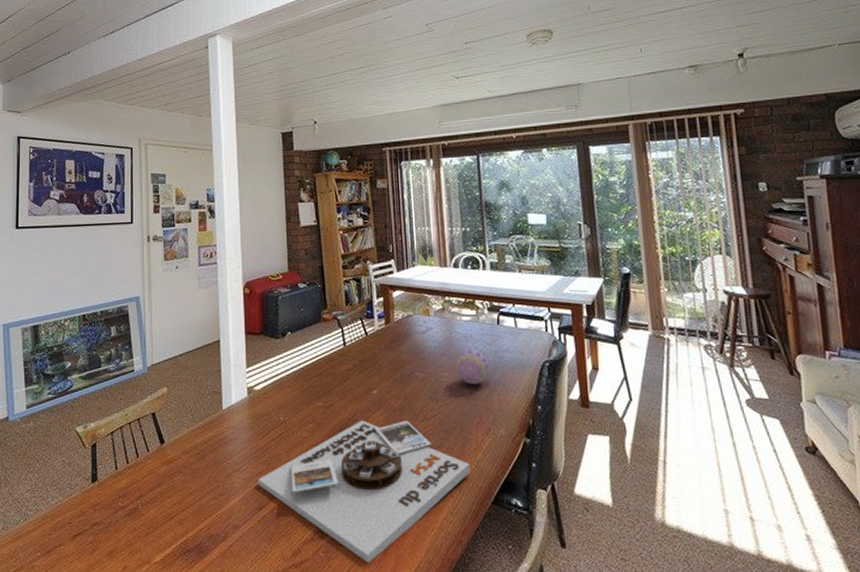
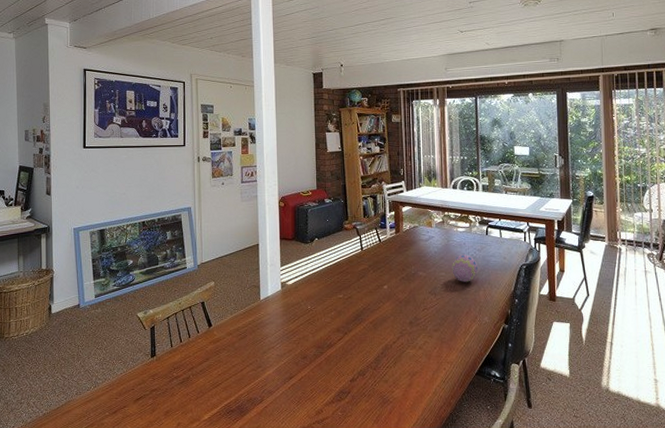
board game: present [258,420,471,564] -> none [289,309,460,420]

